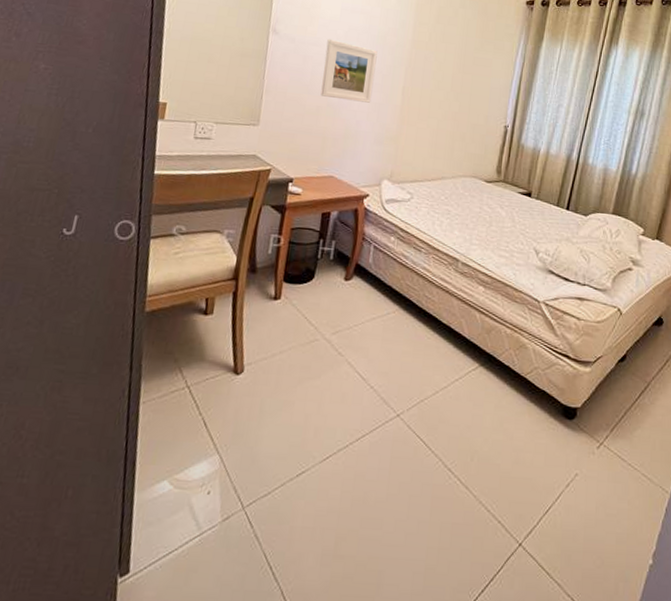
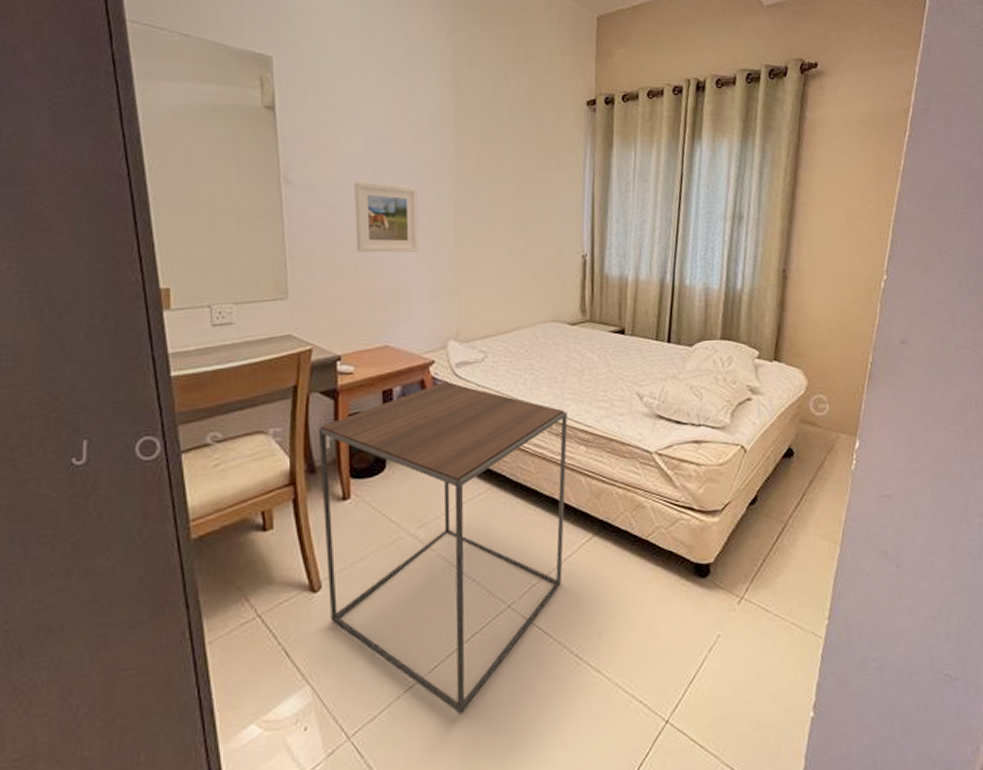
side table: none [246,213,473,505] -> present [318,382,568,715]

